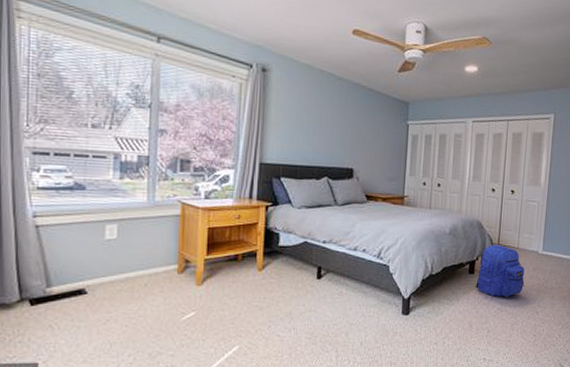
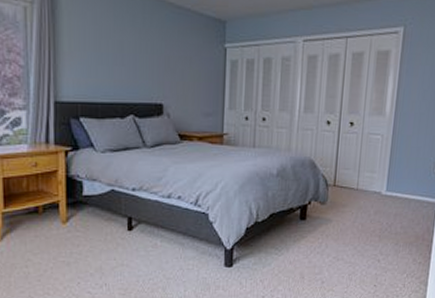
backpack: present [475,245,525,297] -> none [308,186,365,245]

